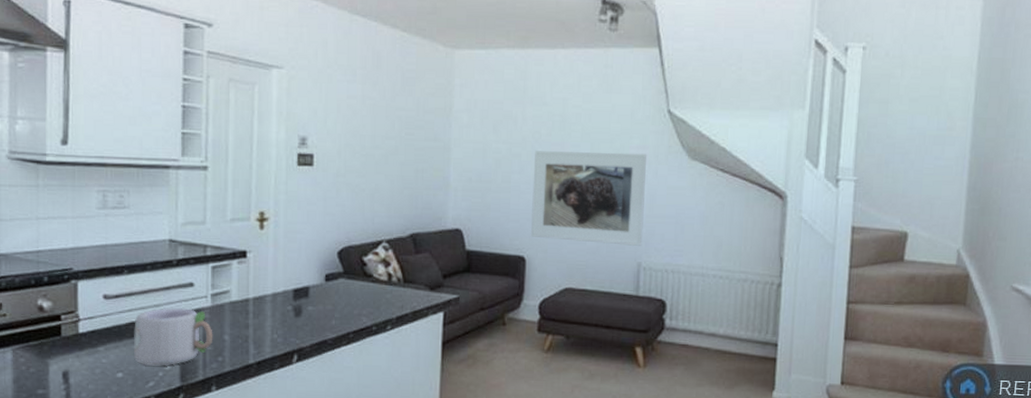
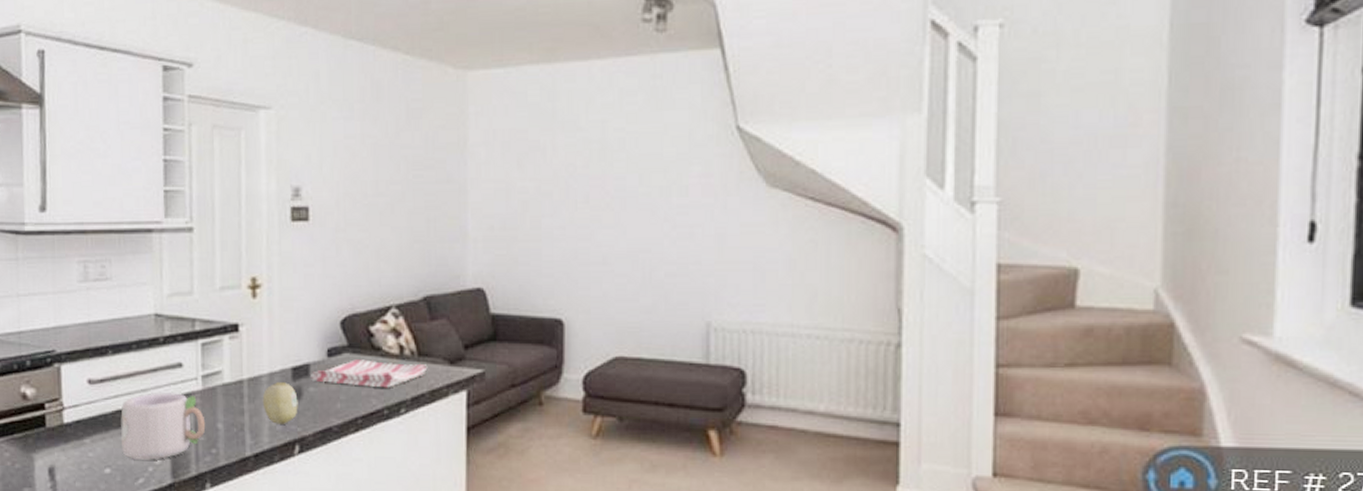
fruit: none [266,301,298,337] -> present [262,382,298,424]
dish towel: none [310,284,412,309] -> present [311,359,428,388]
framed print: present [531,151,646,246] -> none [568,183,711,301]

